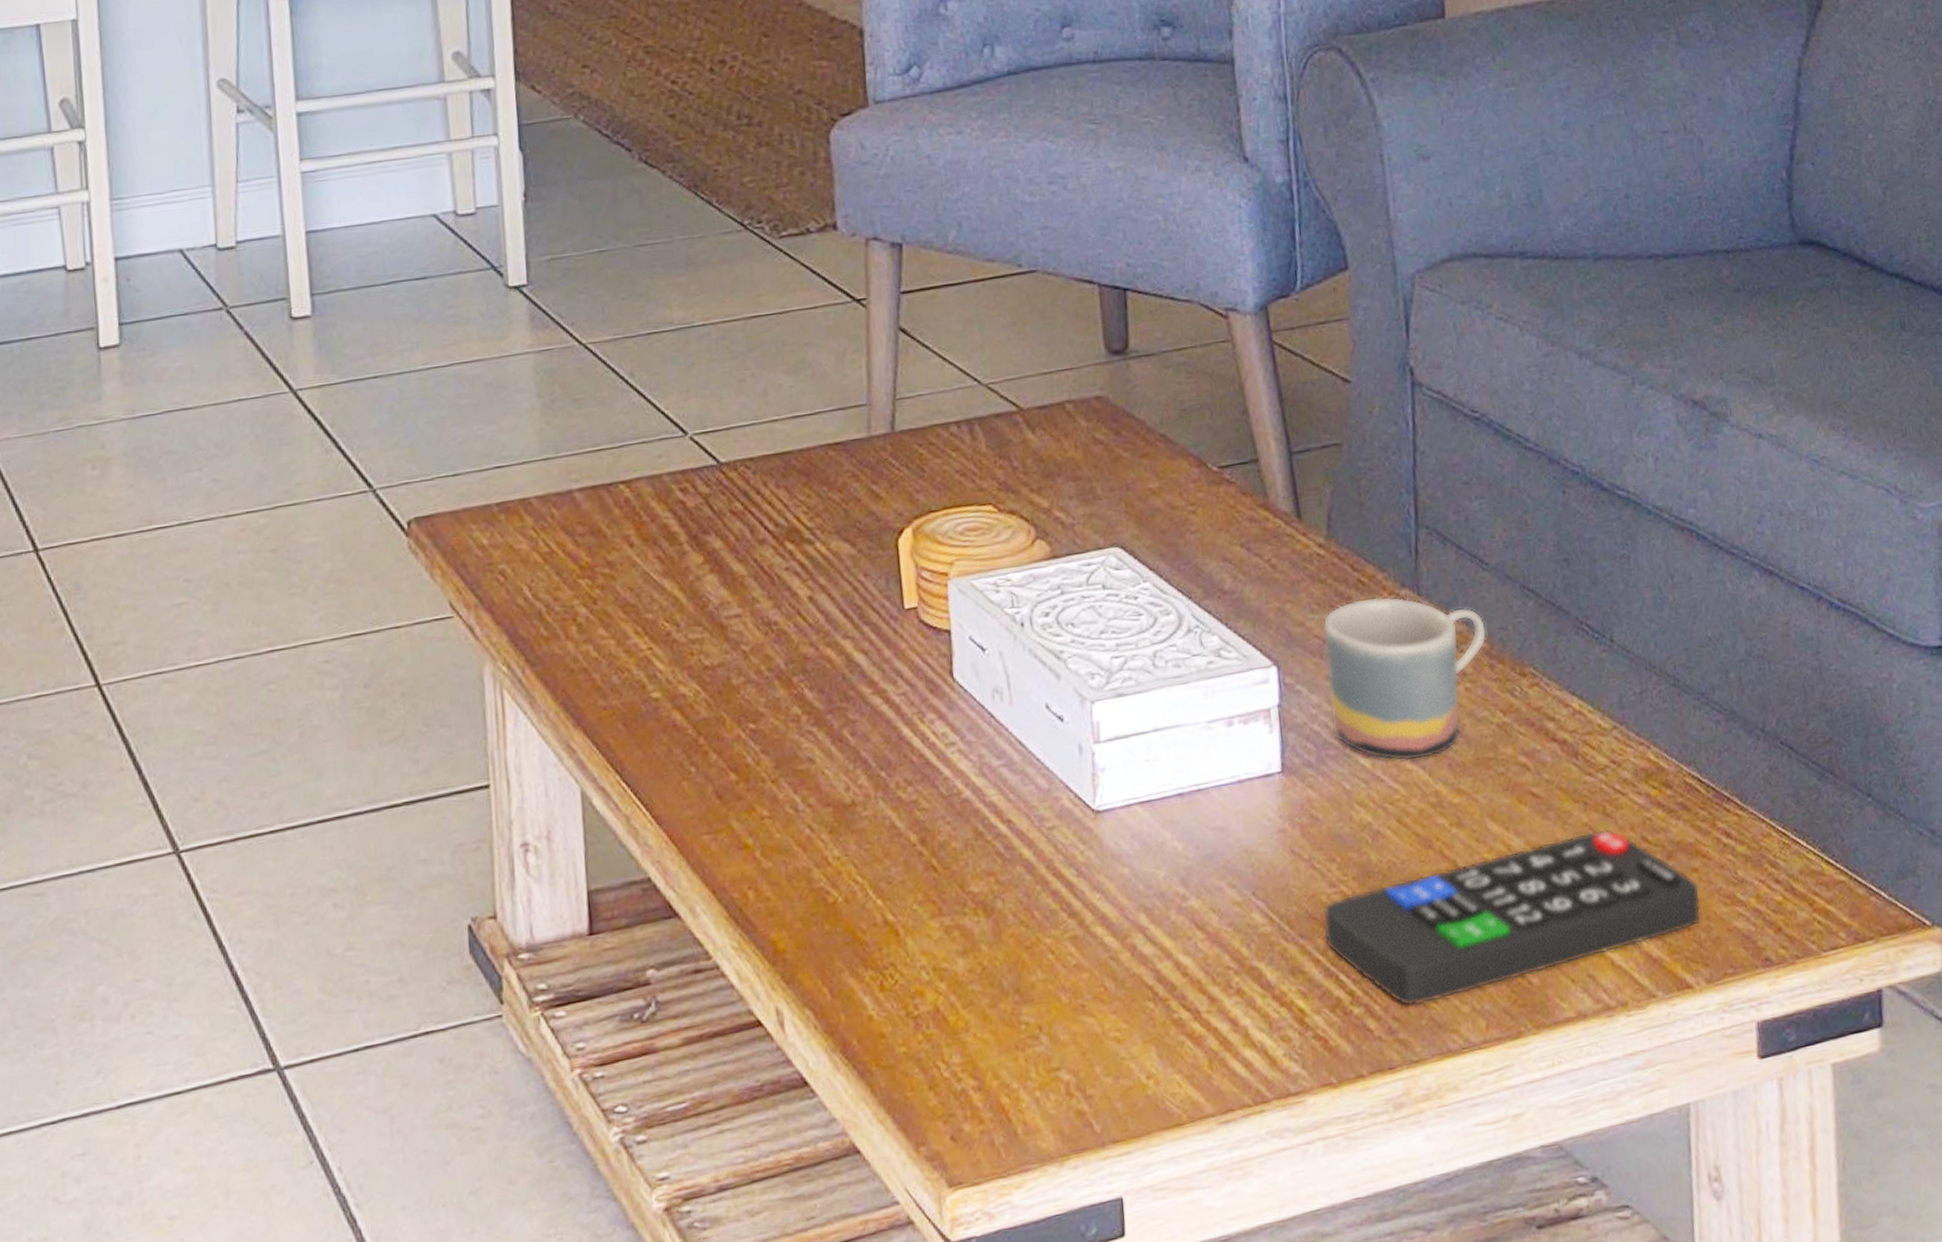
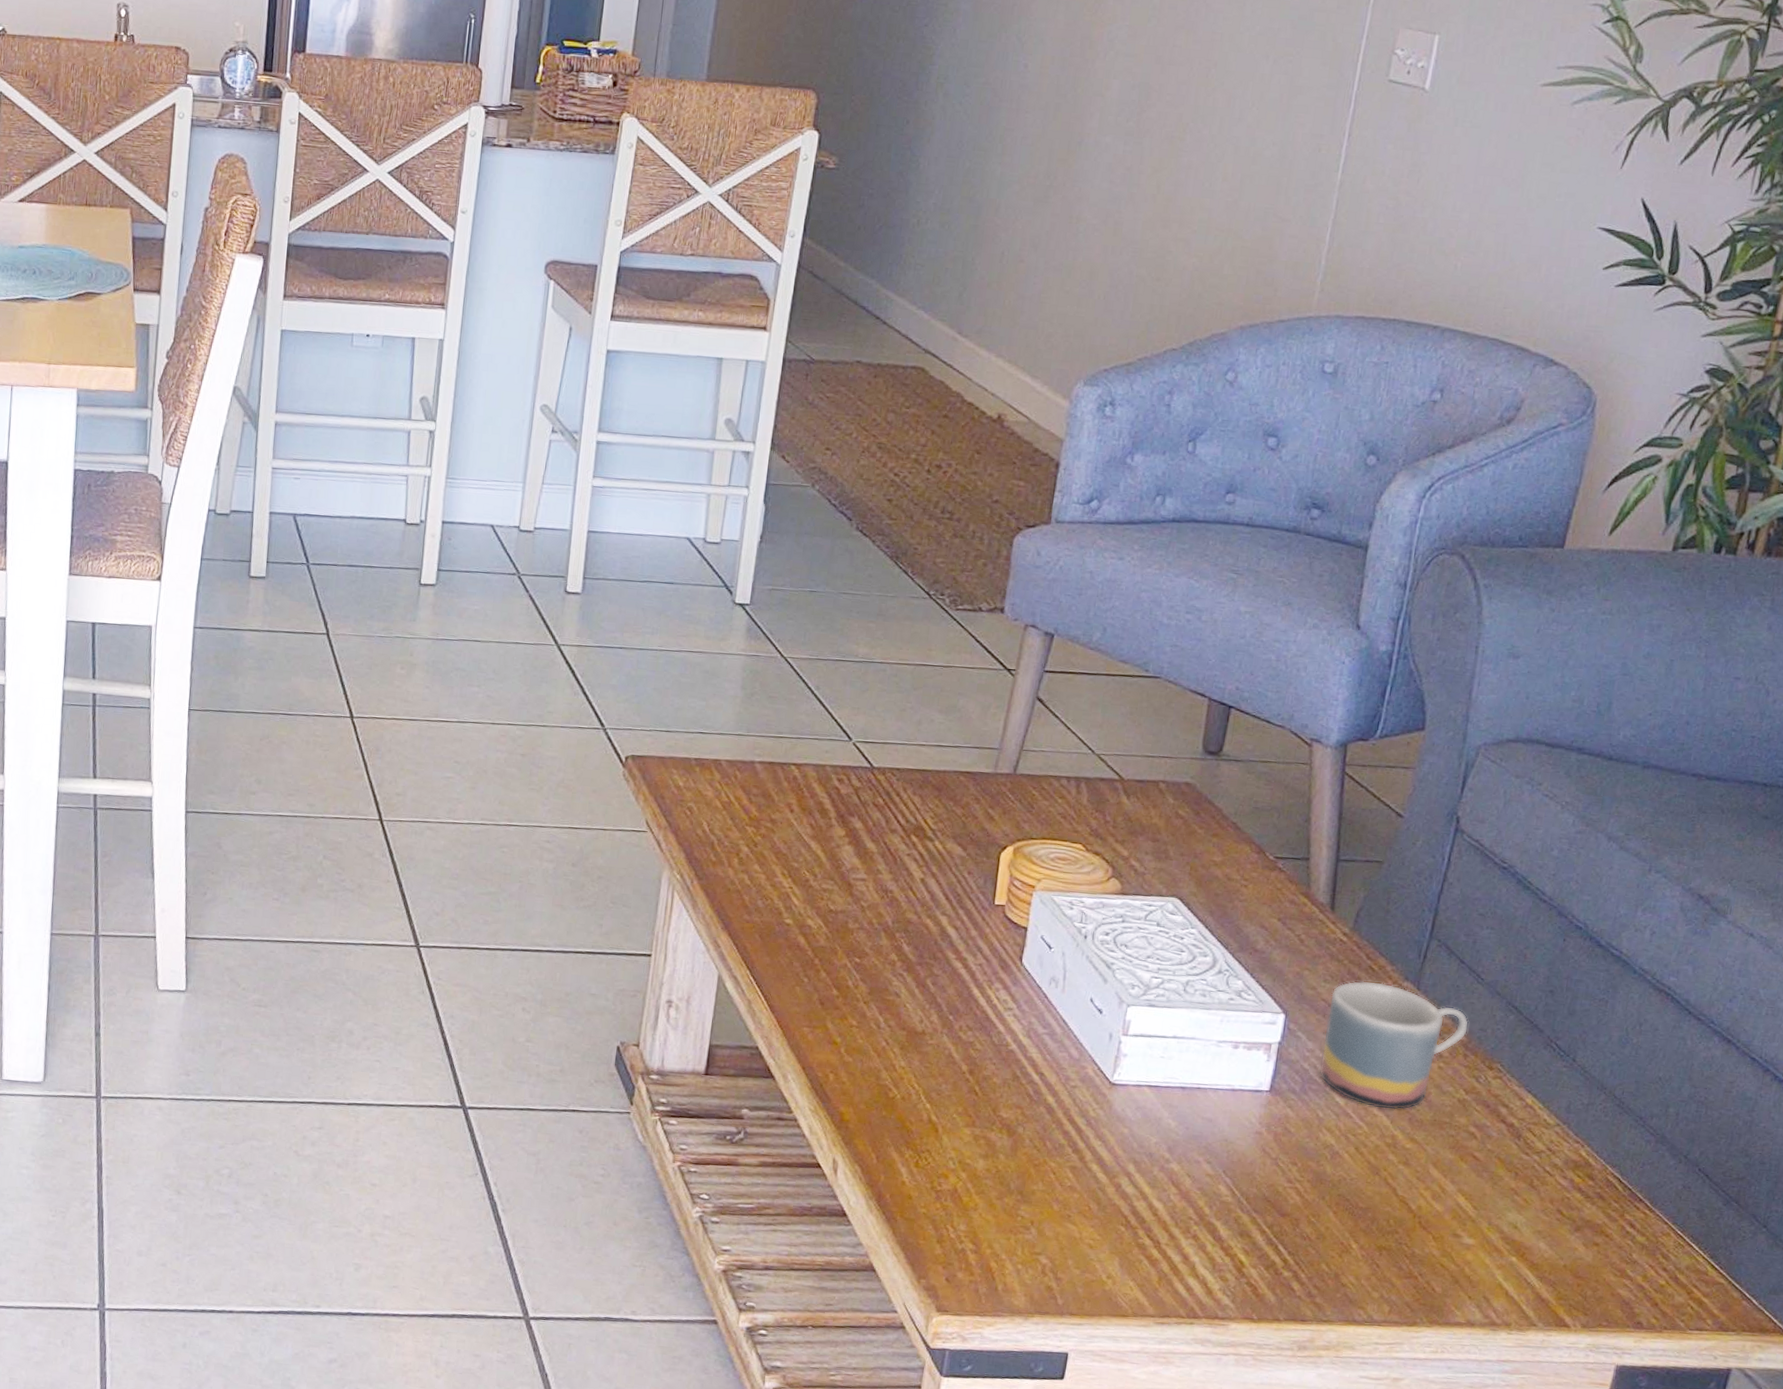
remote control: present [1323,829,1701,1007] -> none [1273,1191,1596,1286]

